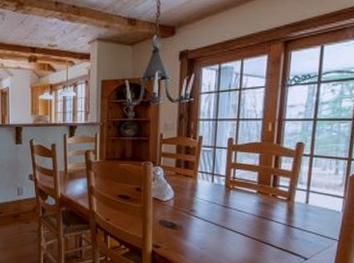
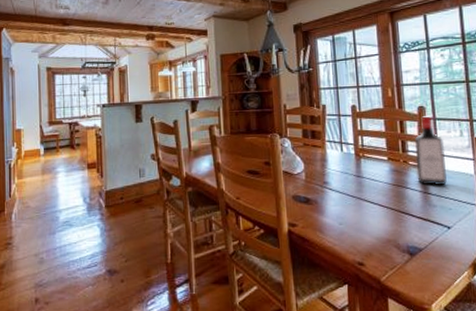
liquor bottle: none [283,152,317,221] -> present [415,116,447,186]

